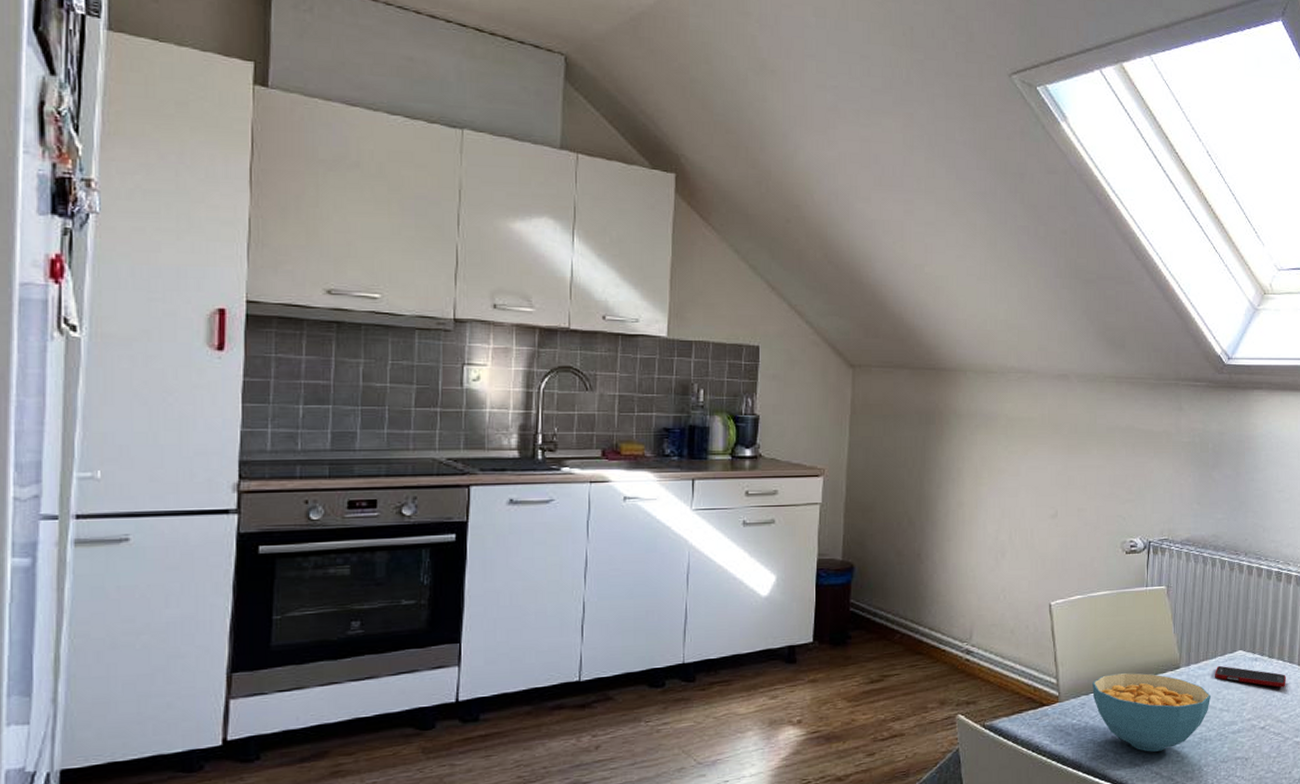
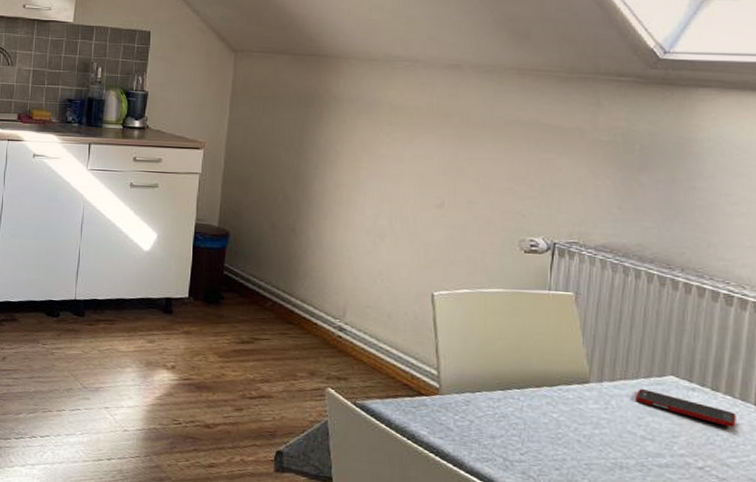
cereal bowl: present [1092,672,1210,752] -> none [479,375,629,468]

